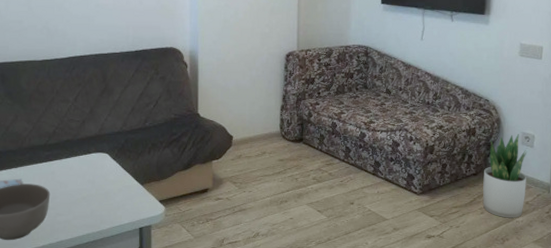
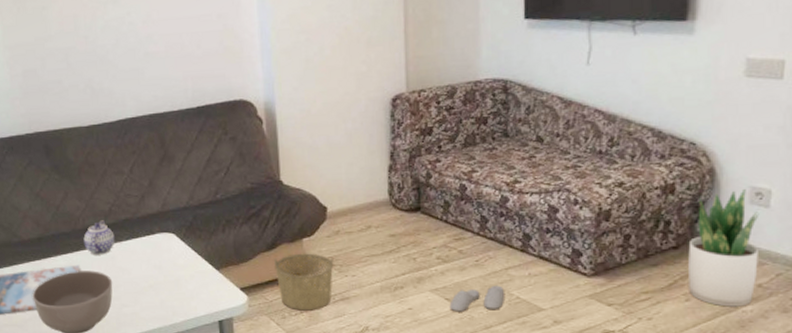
teapot: none [28,140,56,170] -> present [83,220,115,255]
basket: none [189,172,236,220] -> present [274,253,334,311]
slippers: none [320,200,360,221] -> present [449,285,504,312]

